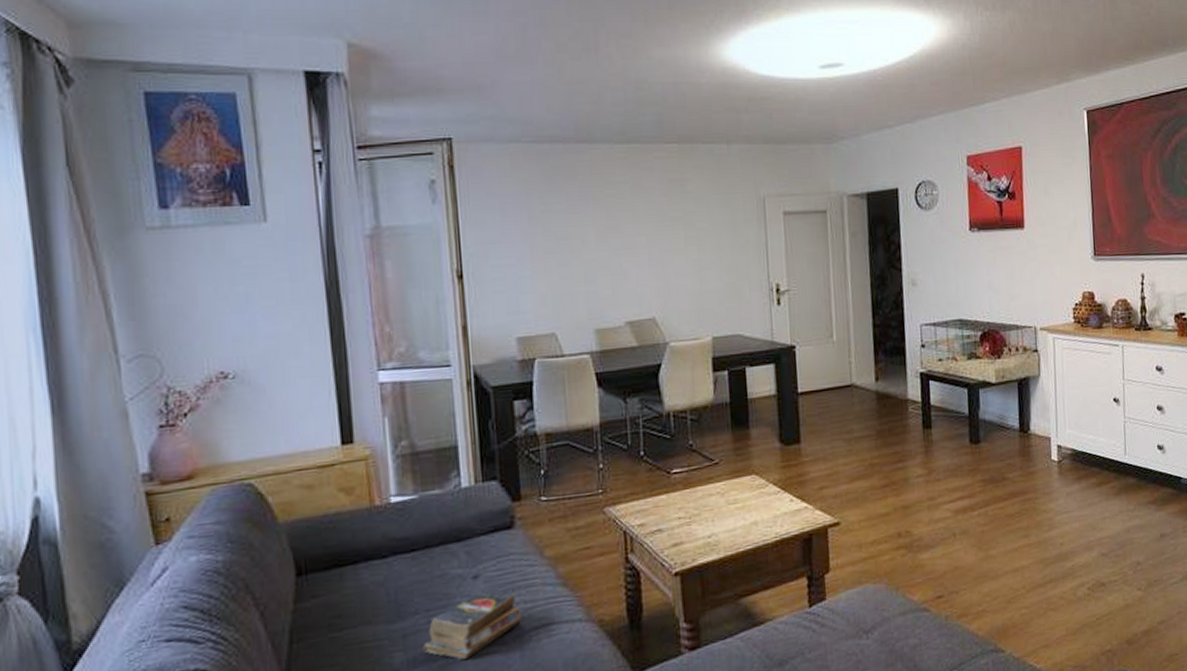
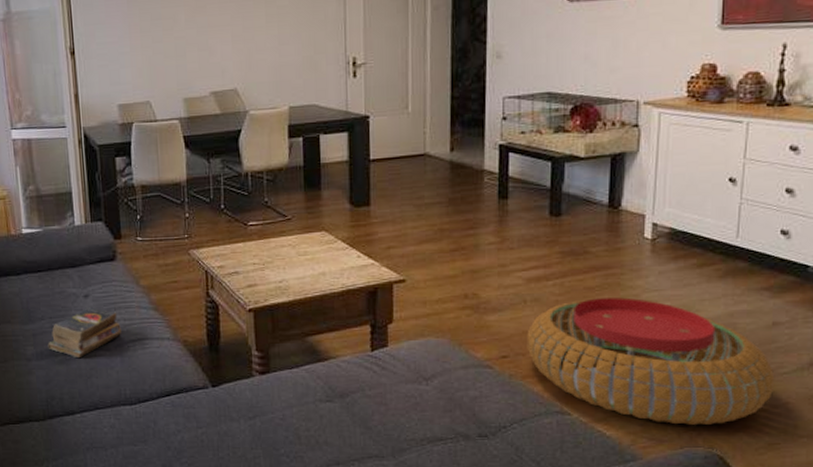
pouf: none [958,522,1168,649] -> present [527,297,775,425]

